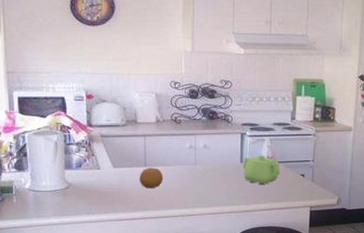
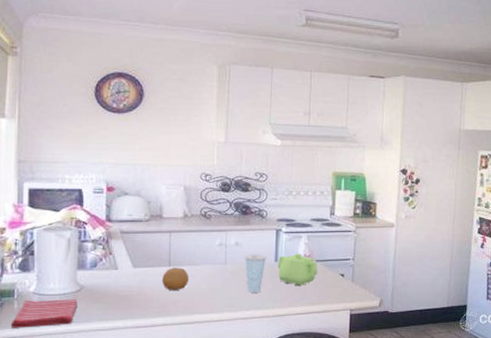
dish towel: none [11,195,67,220] -> present [10,299,78,328]
cup: none [212,156,233,191] -> present [244,254,267,293]

